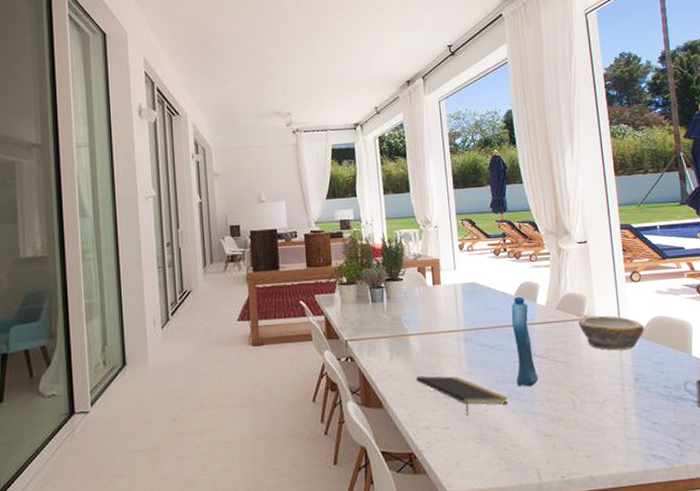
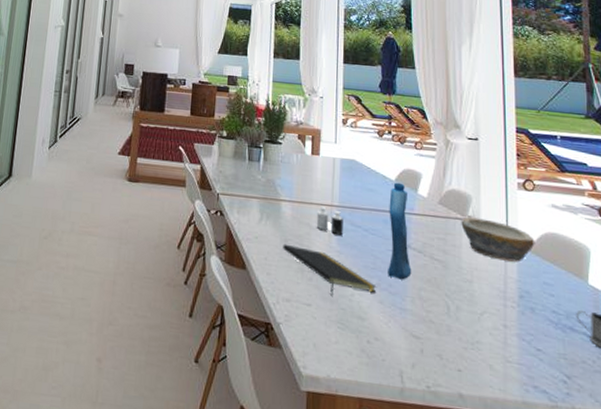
candle: none [444,333,471,358] -> present [316,206,343,236]

